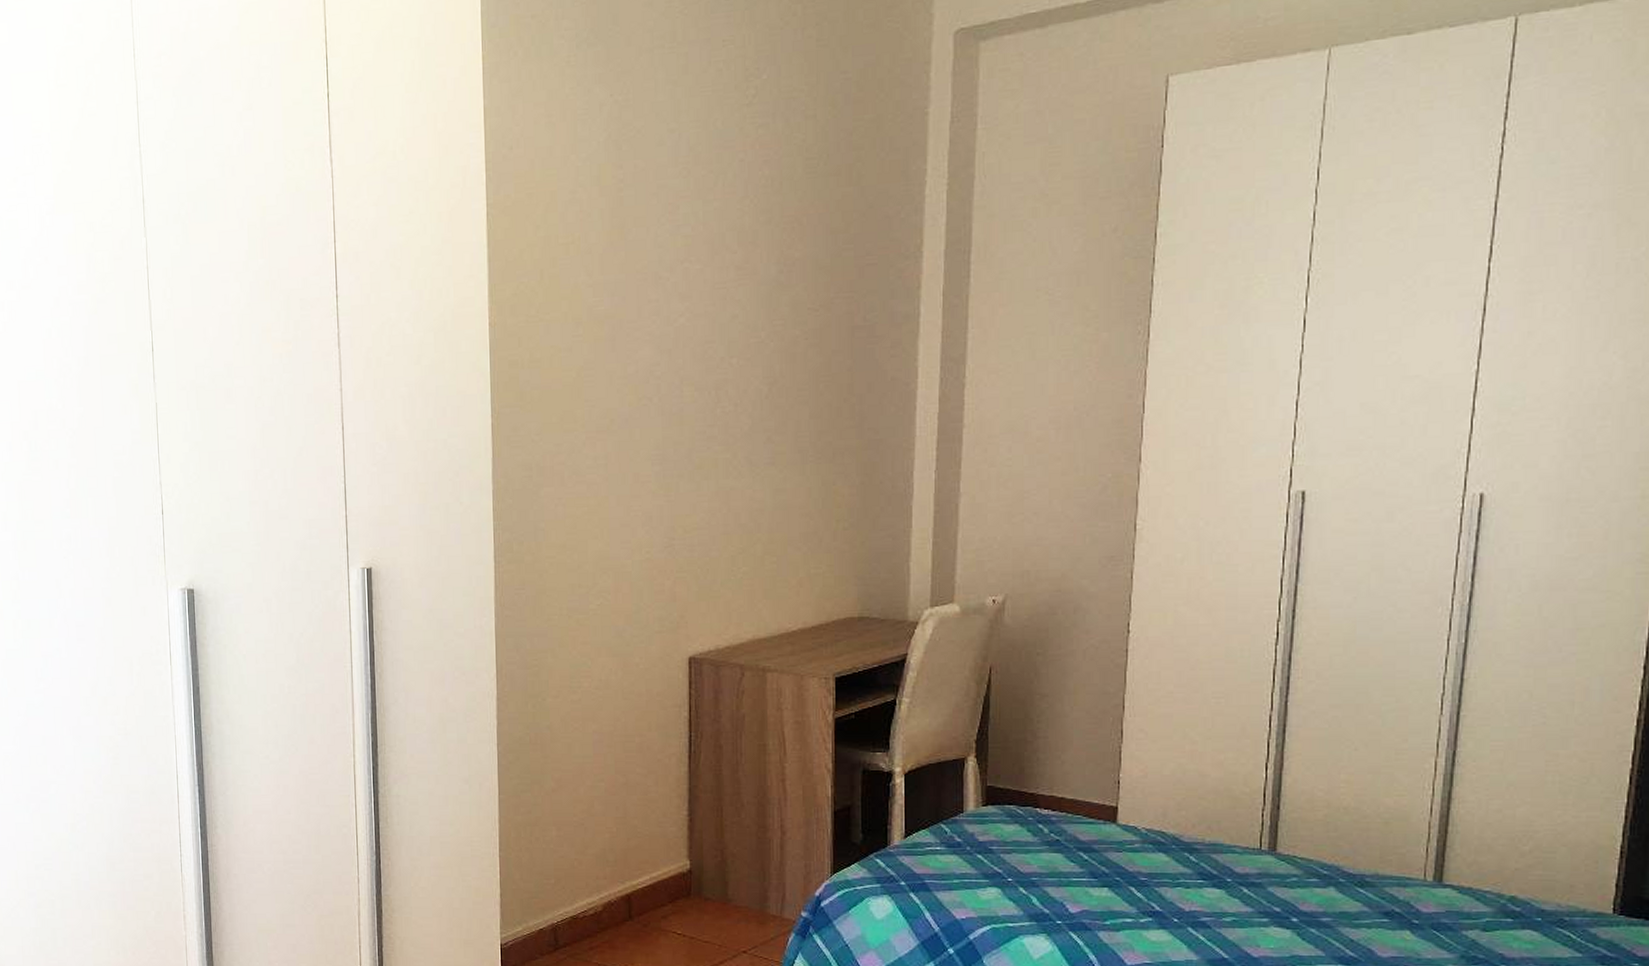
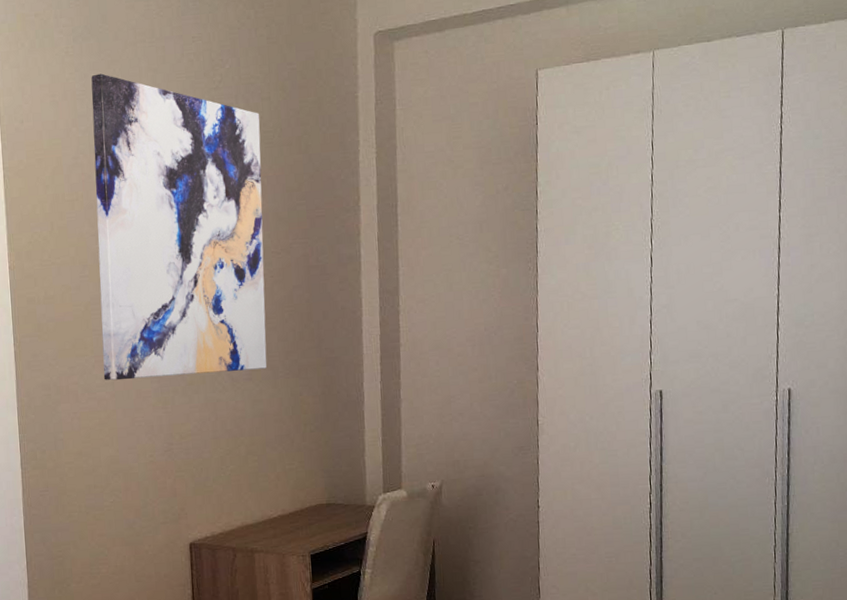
wall art: none [595,87,802,462] -> present [91,73,267,381]

